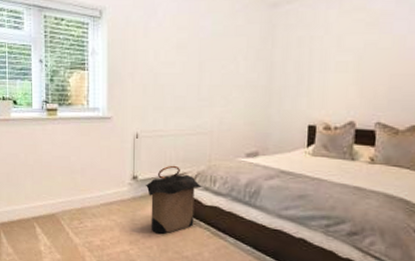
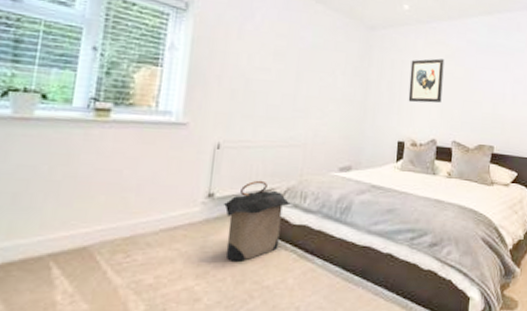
wall art: none [319,28,365,82] -> present [408,58,444,103]

